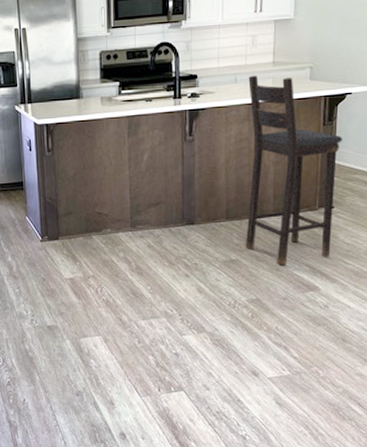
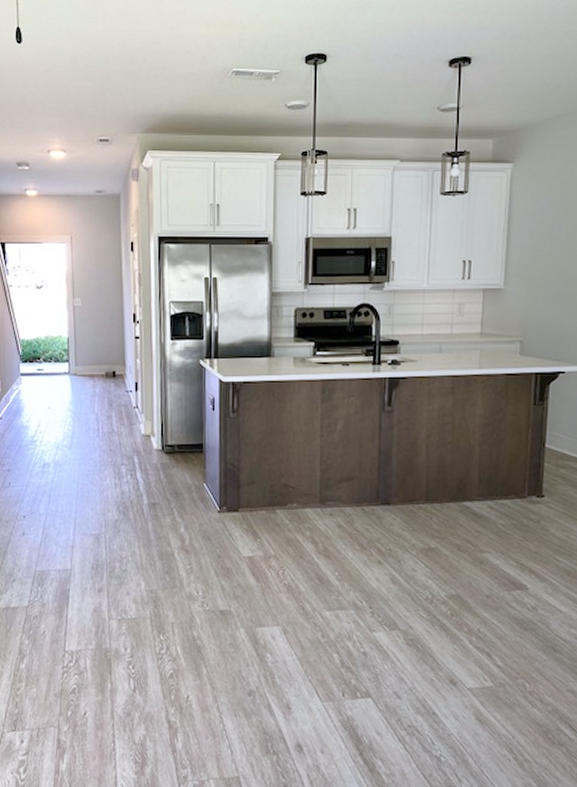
bar stool: present [245,75,343,266] -> none [445,345,555,559]

